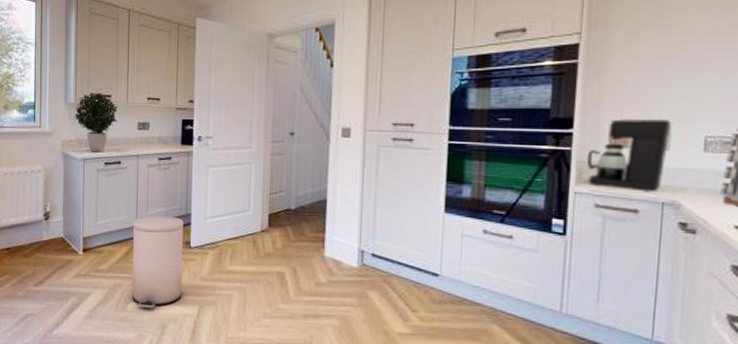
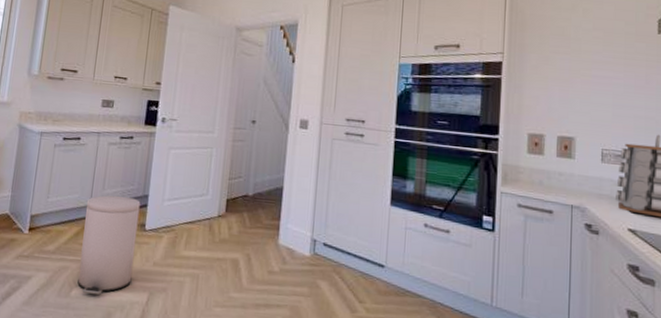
potted plant: present [74,92,118,153] -> none [35,66,83,127]
coffee maker: present [586,119,672,193] -> none [510,129,576,196]

